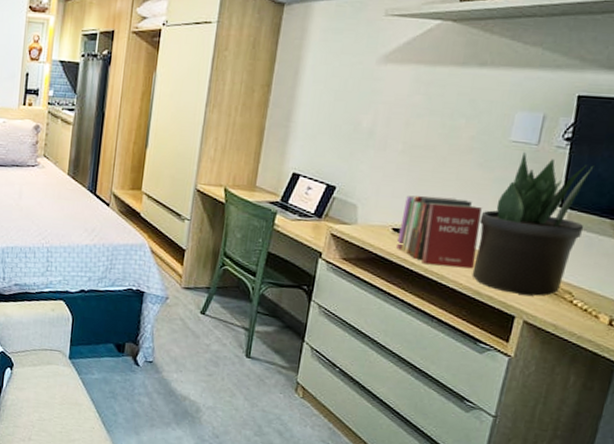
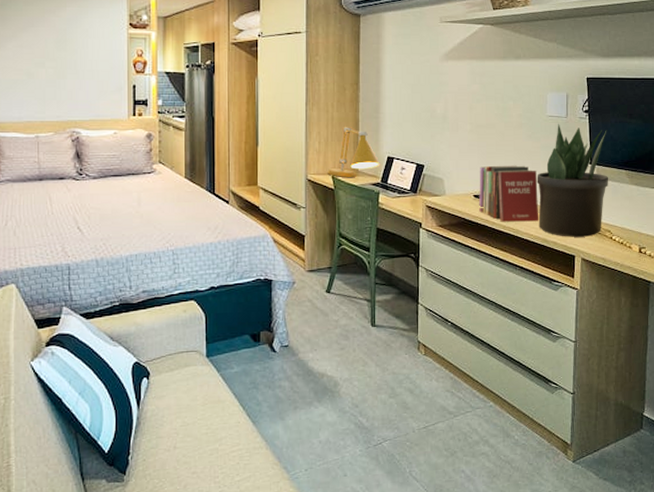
table lamp: none [219,134,282,193] -> present [327,127,379,178]

